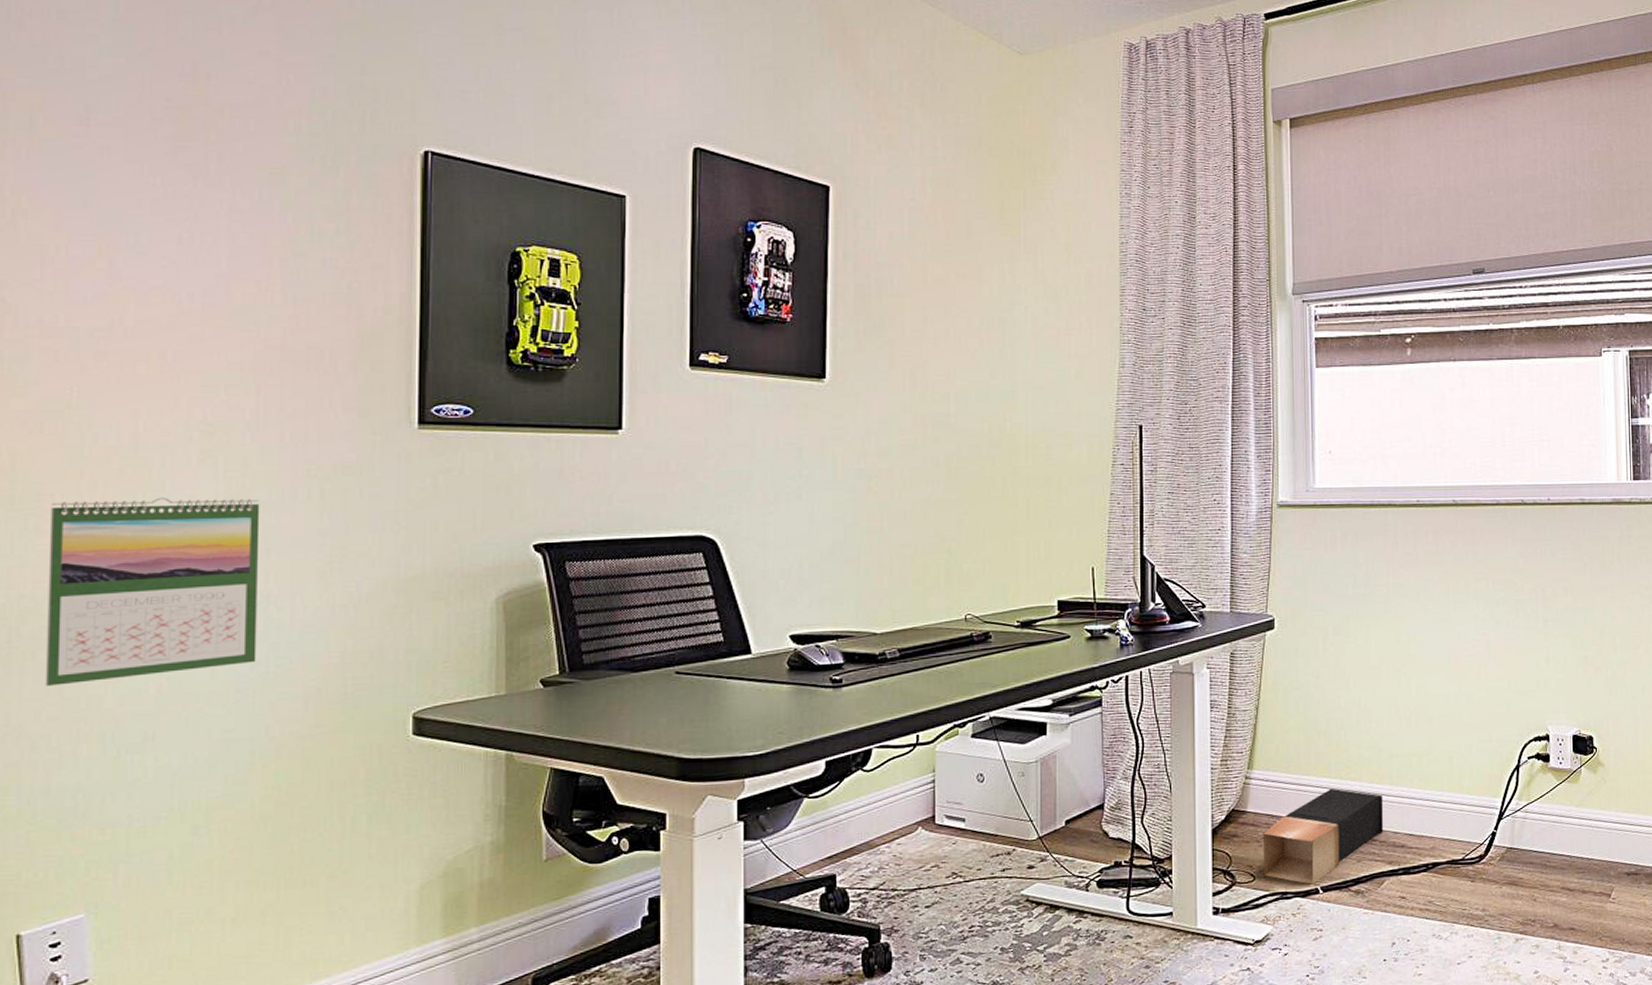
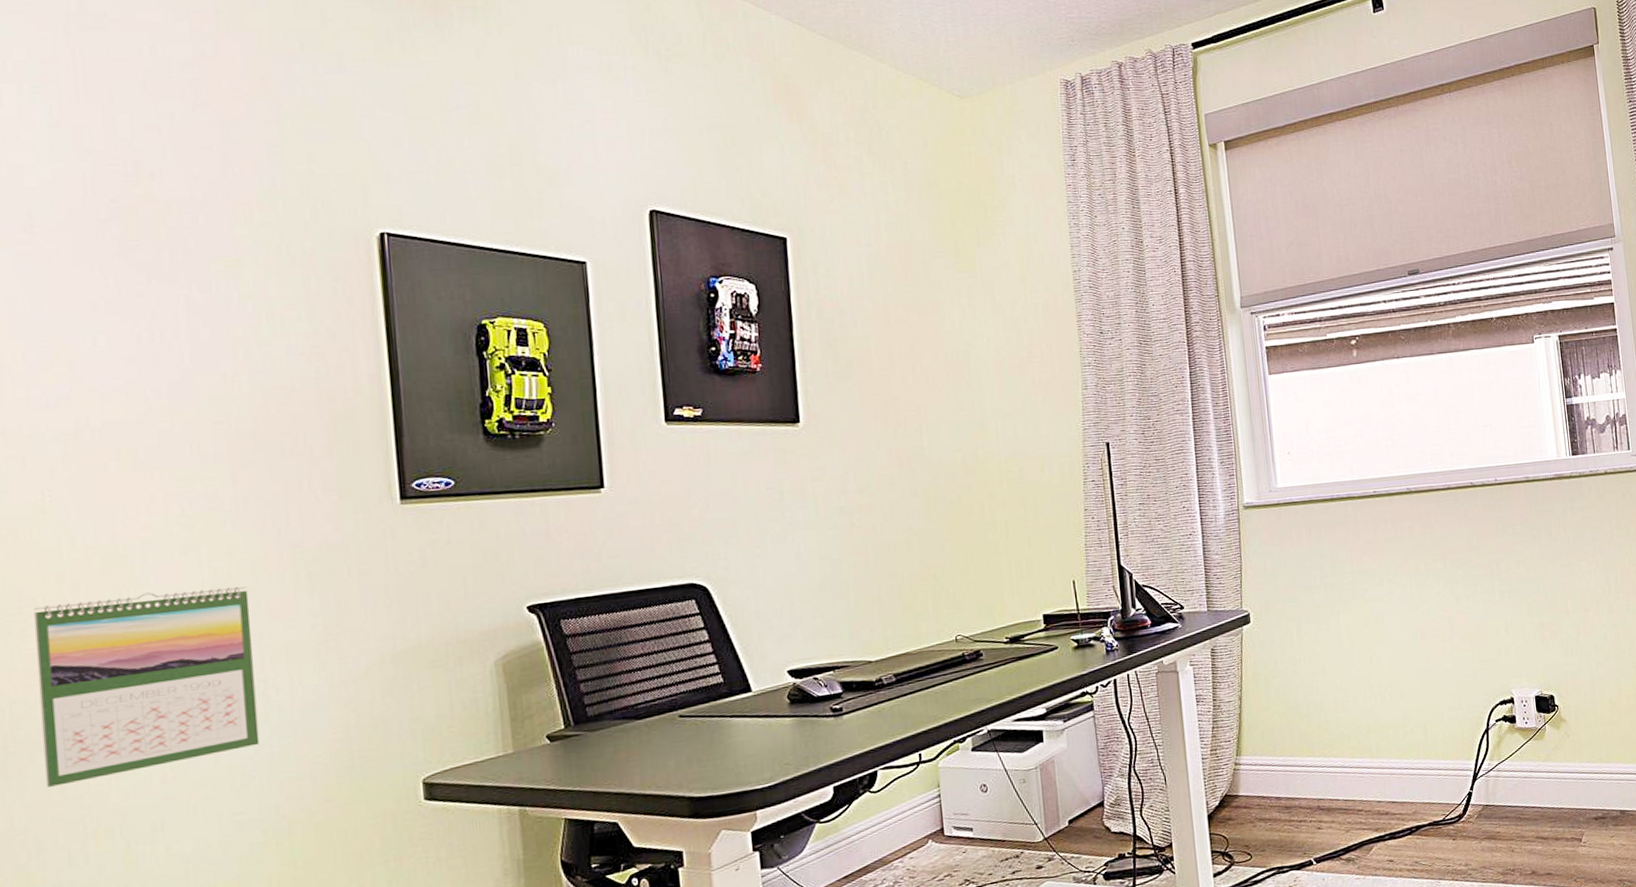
cardboard box: present [1263,788,1384,885] -> none [1256,766,1367,858]

